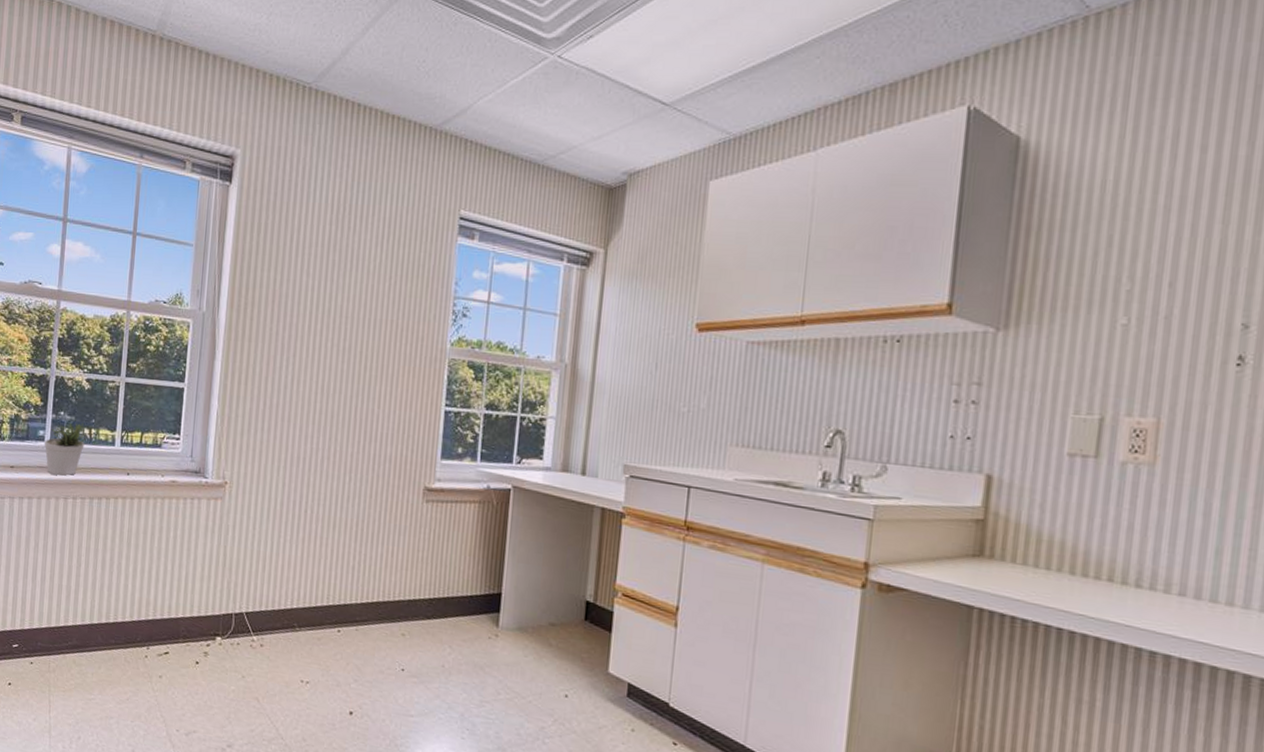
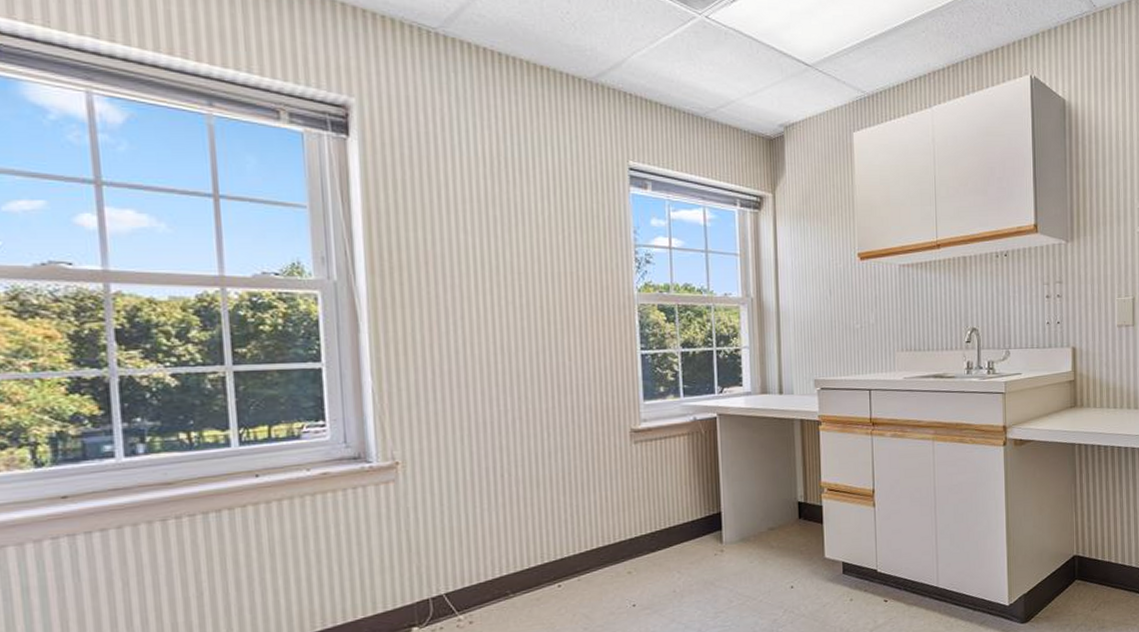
potted plant: present [44,423,86,477] -> none [114,428,184,497]

